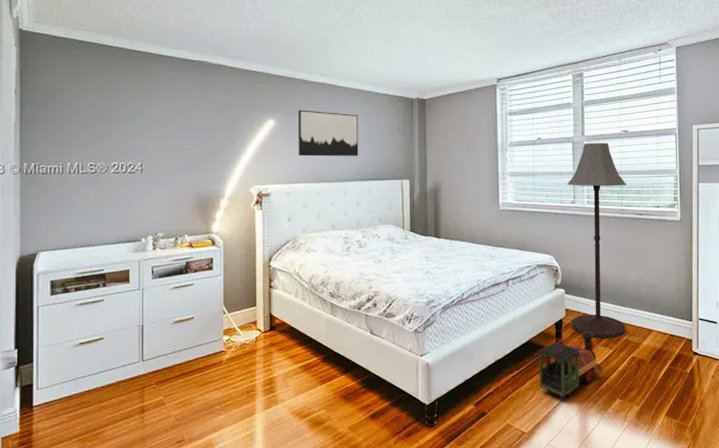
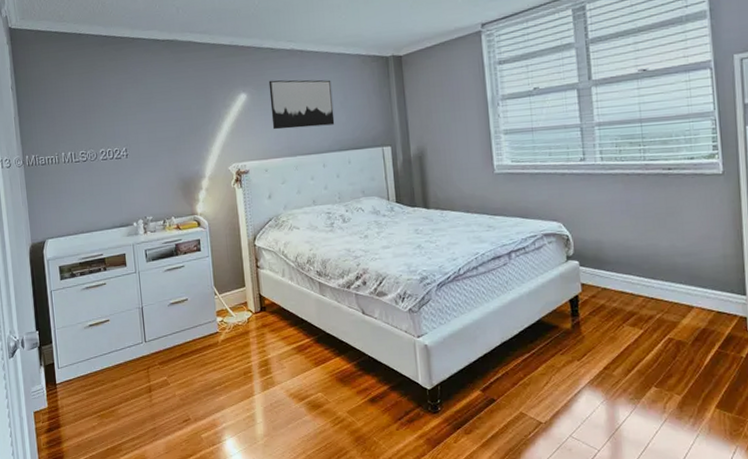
toy train: present [537,332,604,397] -> none [550,309,633,384]
floor lamp: present [567,142,627,339] -> none [573,85,659,318]

